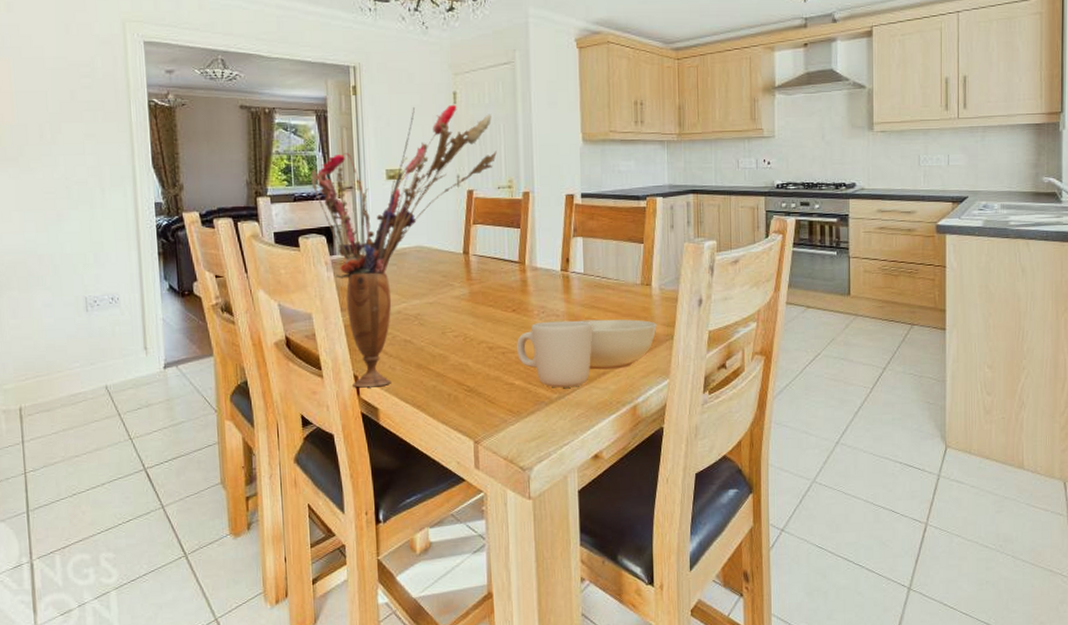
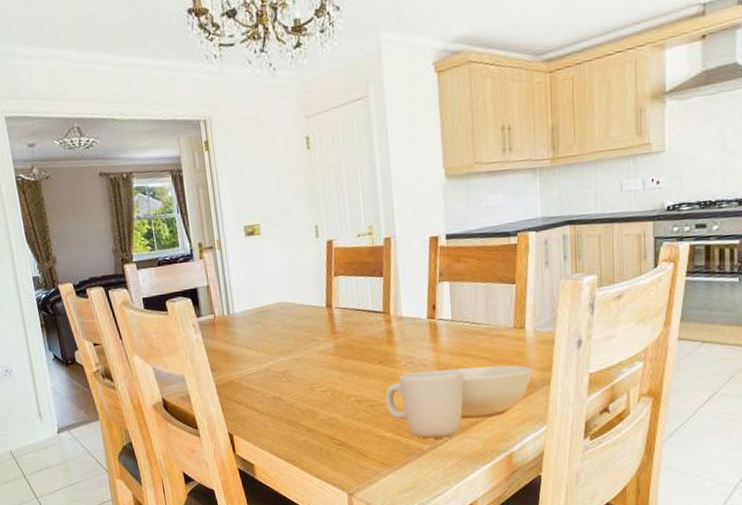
bouquet: present [311,104,497,388] -> none [171,149,355,445]

